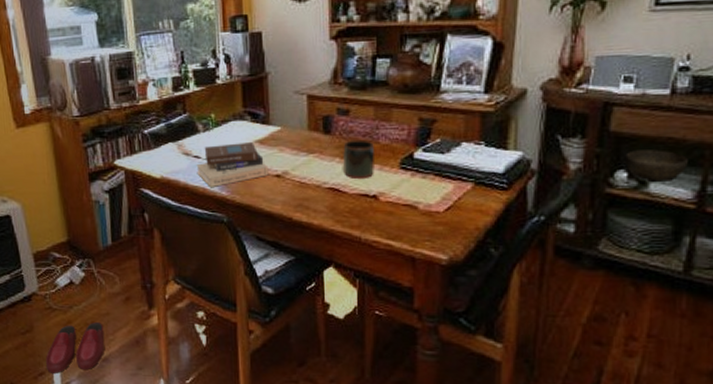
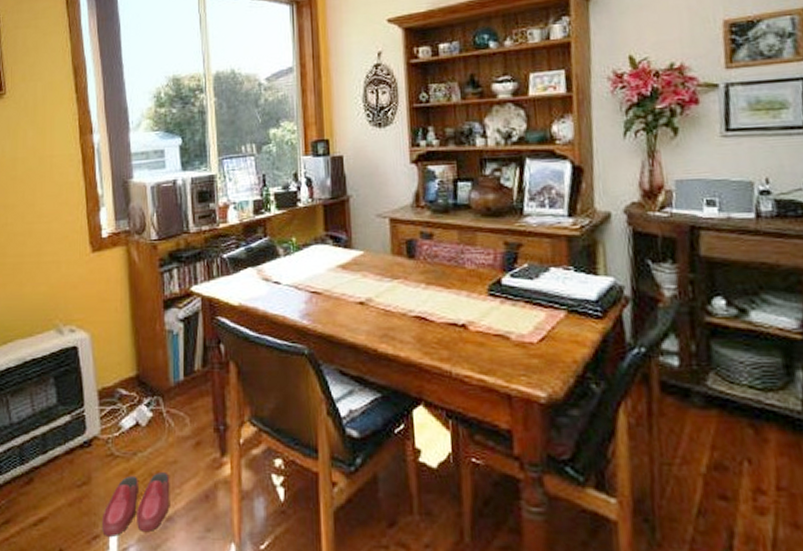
books: present [196,141,269,188] -> none [276,266,352,317]
mug: present [343,139,376,178] -> none [428,264,462,306]
bowl: present [625,149,688,182] -> none [720,275,787,310]

